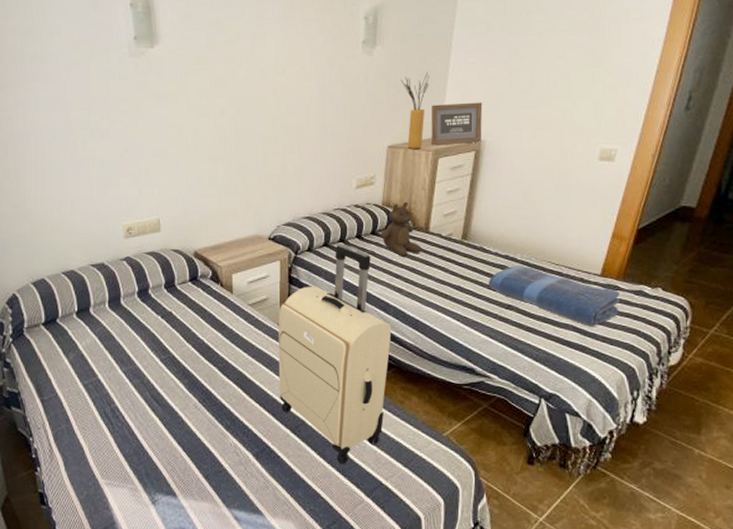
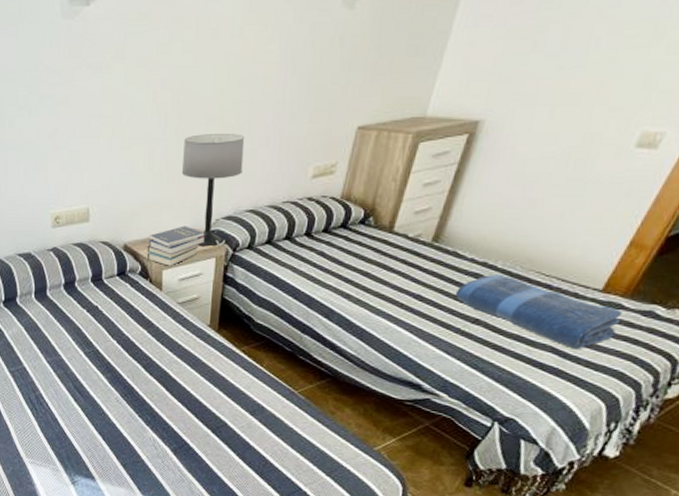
books: none [216,232,269,271] -> present [147,226,205,268]
table lamp: none [244,152,297,251] -> present [182,134,245,247]
suitcase: present [277,244,392,465] -> none [202,242,333,468]
teddy bear: present [380,201,422,257] -> none [333,195,381,259]
vase: present [400,71,430,149] -> none [382,29,425,130]
picture frame: present [431,102,483,146] -> none [413,70,491,127]

